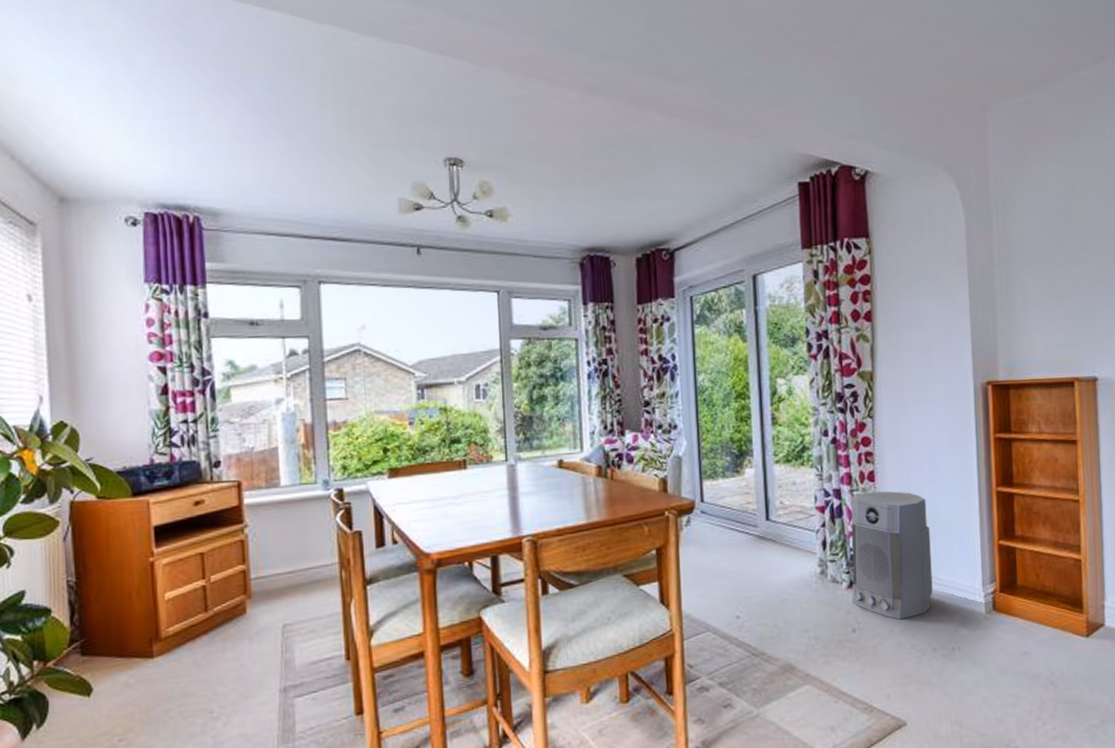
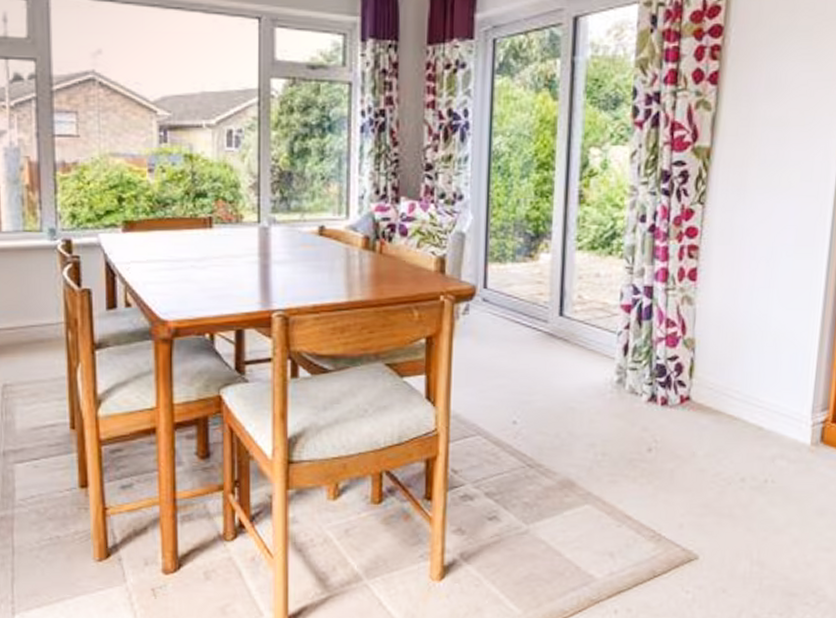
air purifier: present [851,491,933,620] -> none [652,293,757,443]

